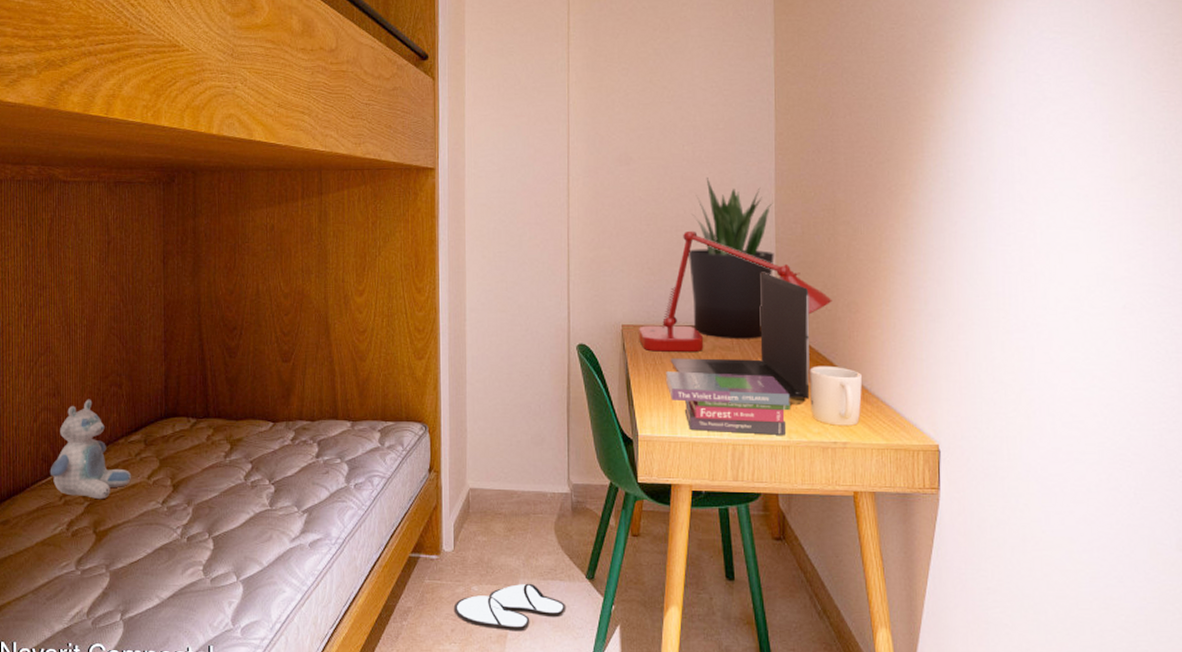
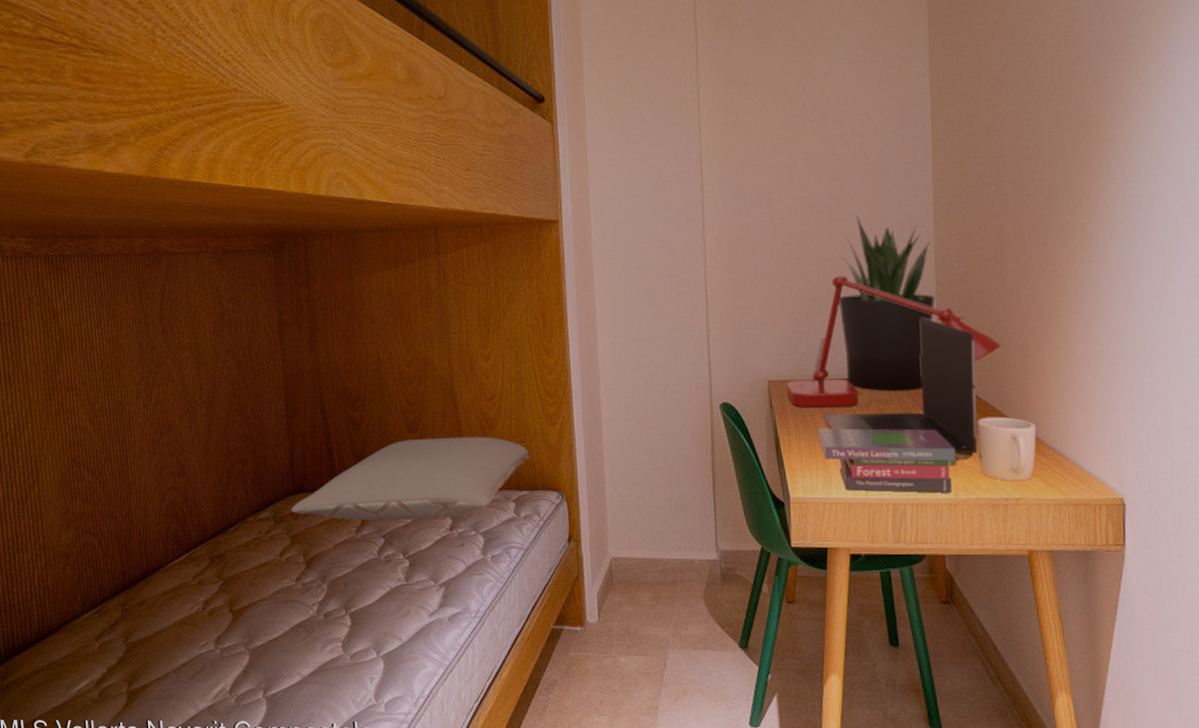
polar bear: present [50,399,132,500] -> none [181,477,264,579]
pillow: none [162,367,398,447] -> present [291,436,531,521]
slippers: present [453,583,566,632] -> none [601,653,720,703]

